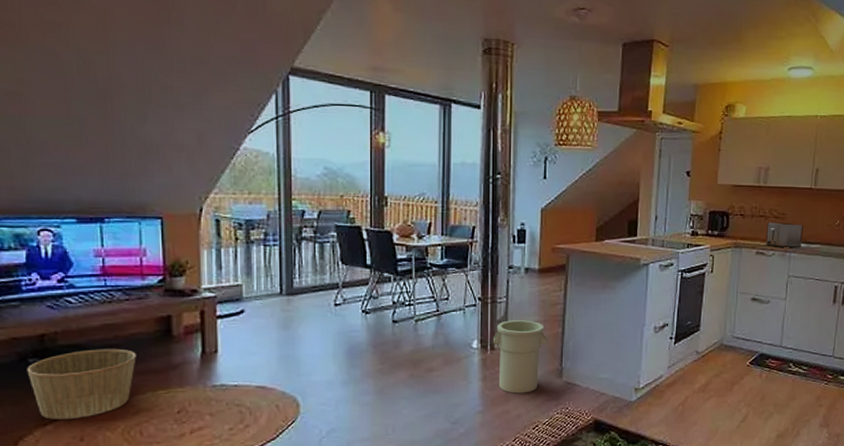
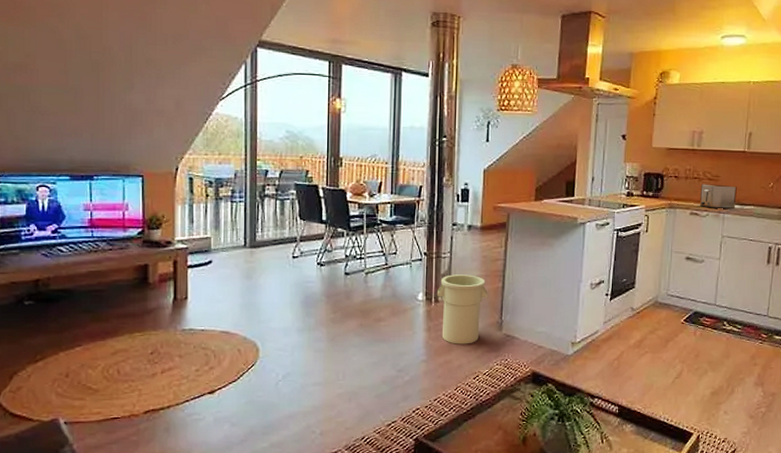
basket: present [26,348,137,421] -> none [22,293,117,358]

